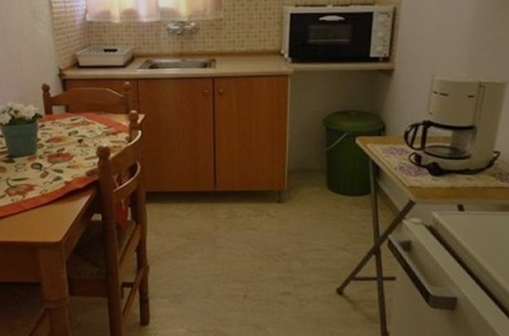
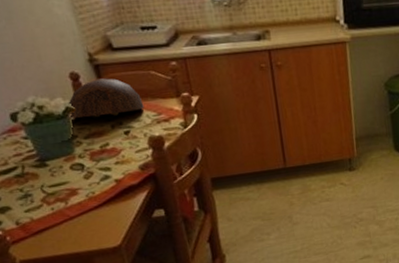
bowl: none [36,91,98,125] -> present [67,78,144,118]

